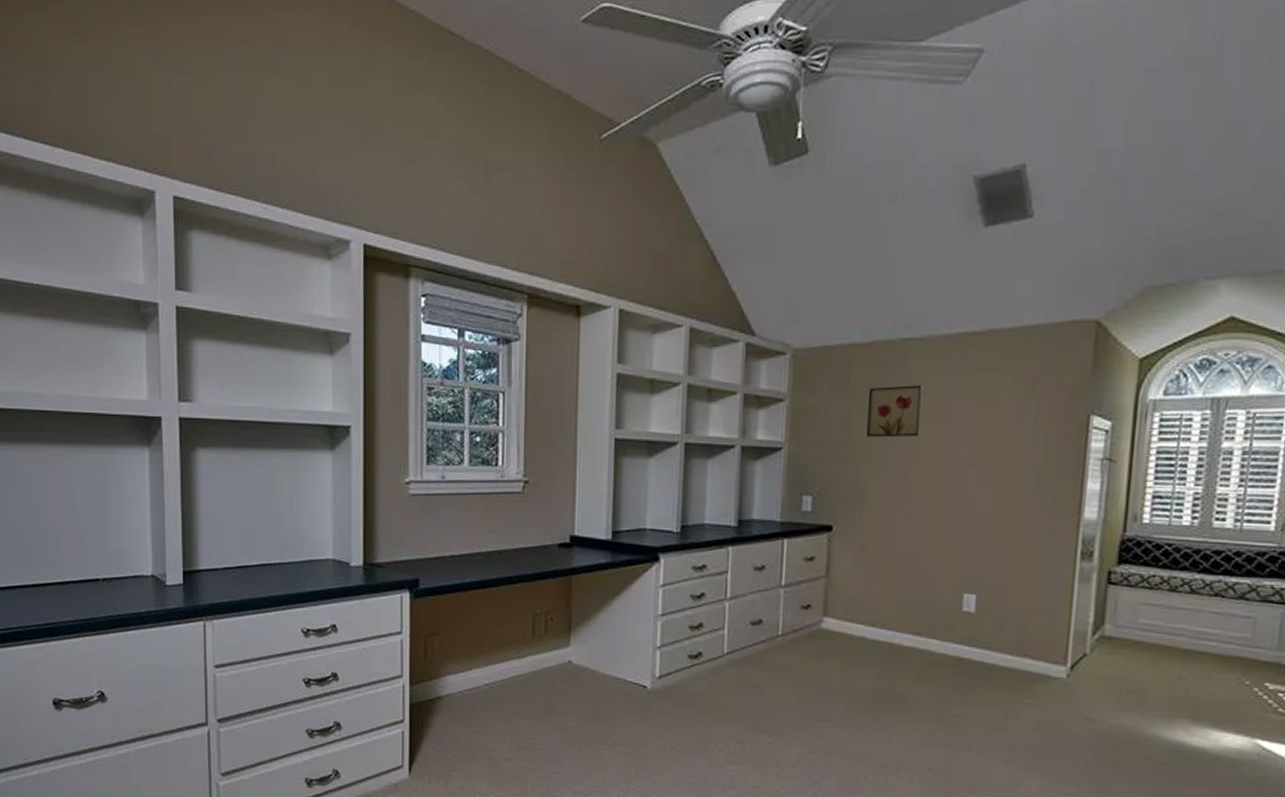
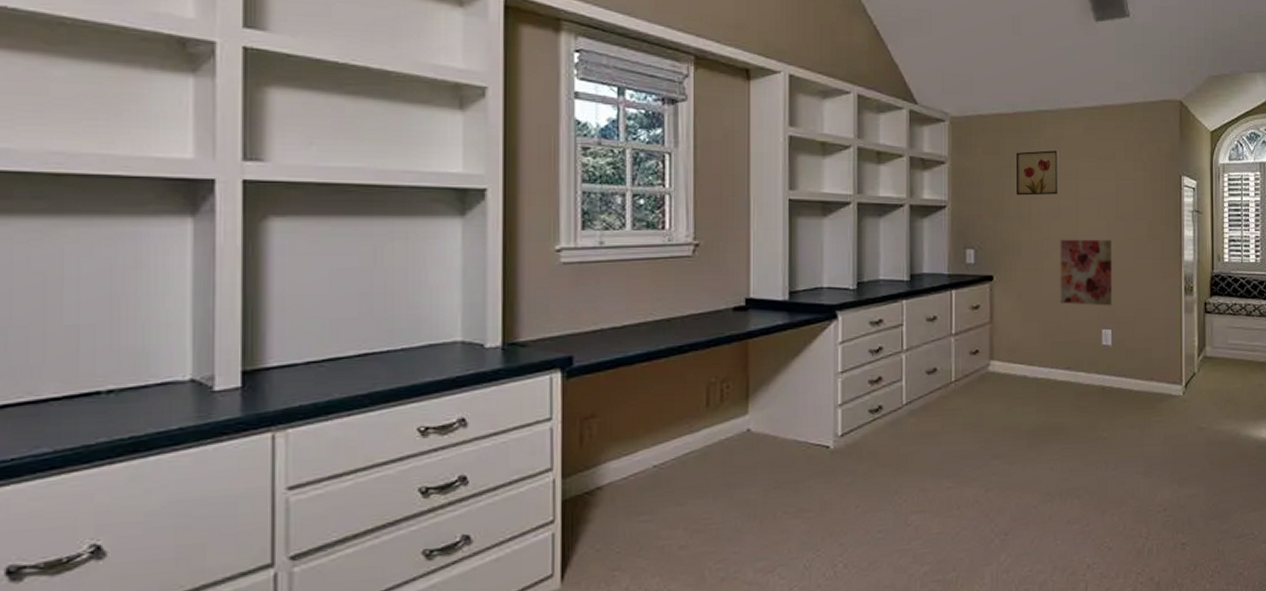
wall art: none [912,488,986,567] -> present [1060,239,1113,306]

